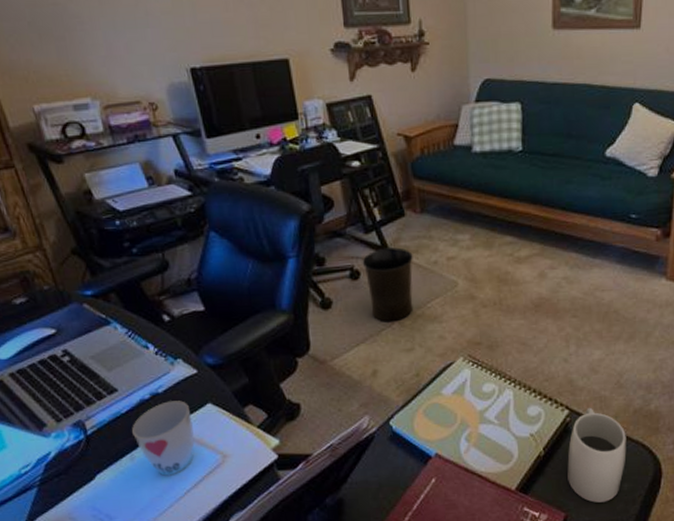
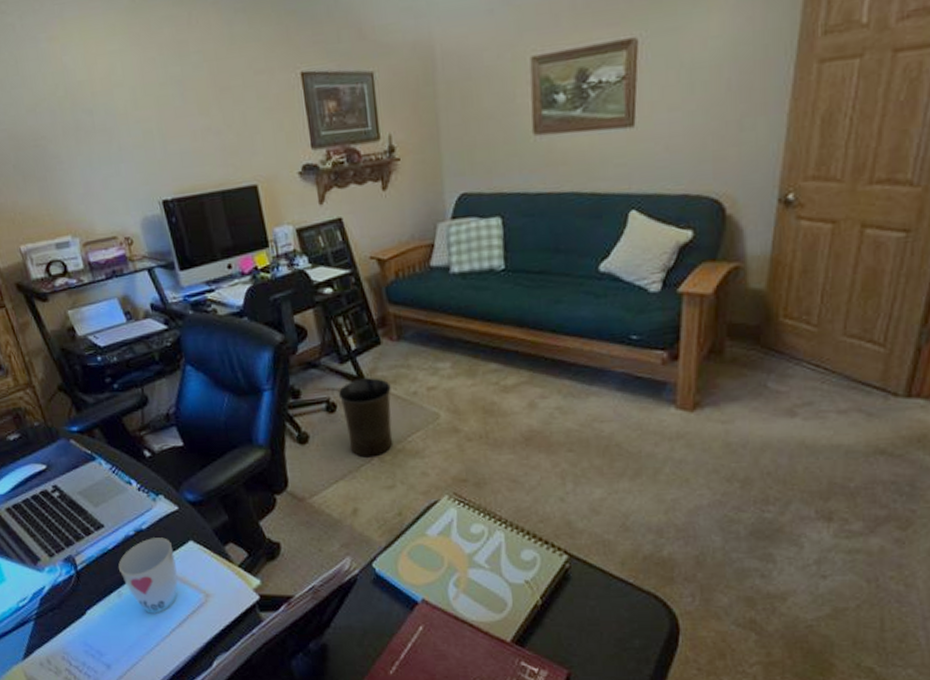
mug: present [567,407,627,503] -> none [568,552,637,660]

